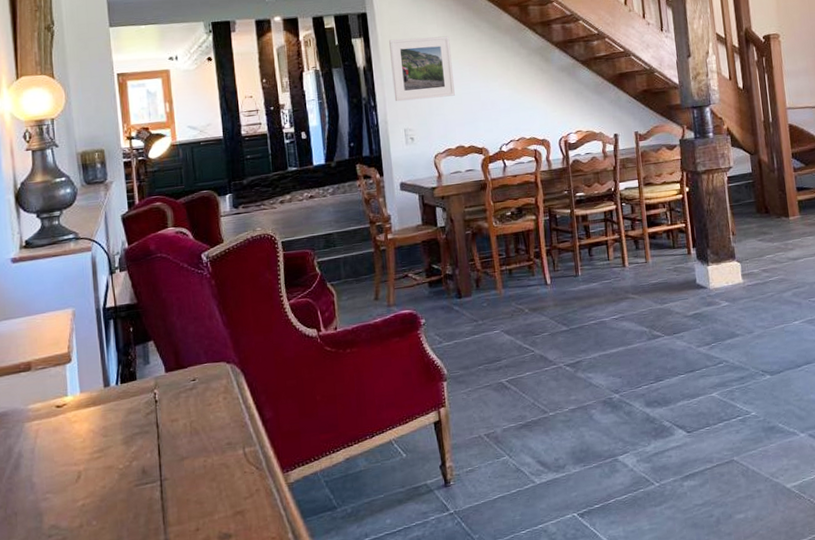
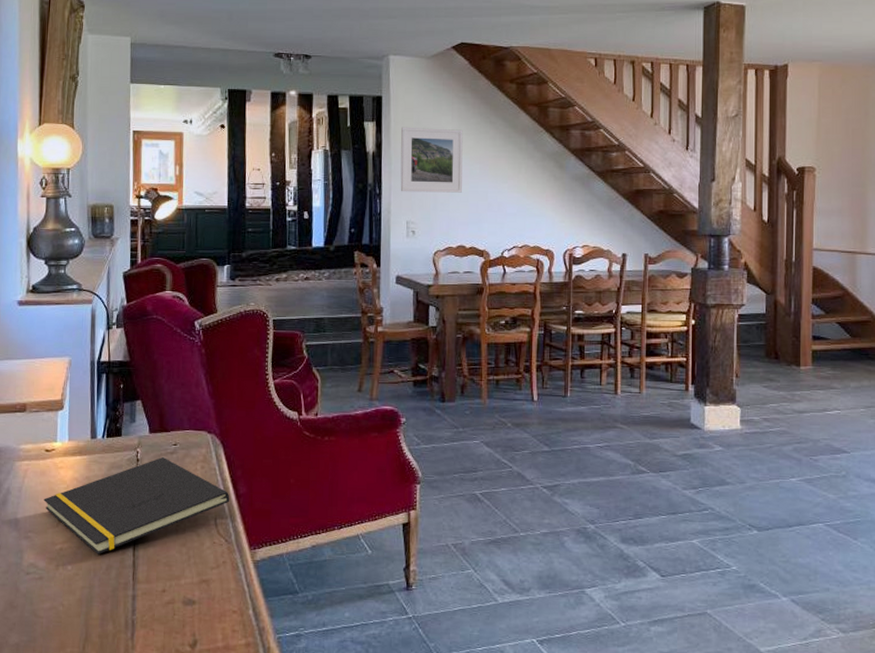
notepad: none [59,394,257,504] -> present [43,457,230,554]

